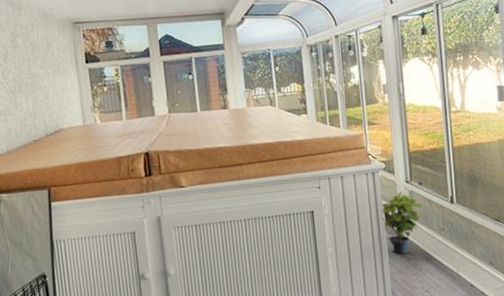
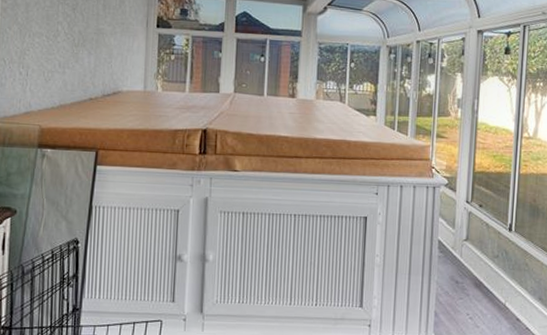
potted plant: present [380,191,424,254] -> none [436,210,481,276]

